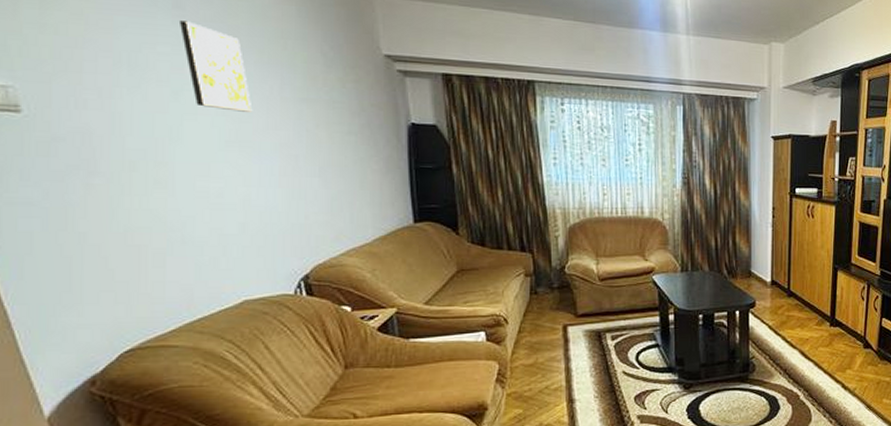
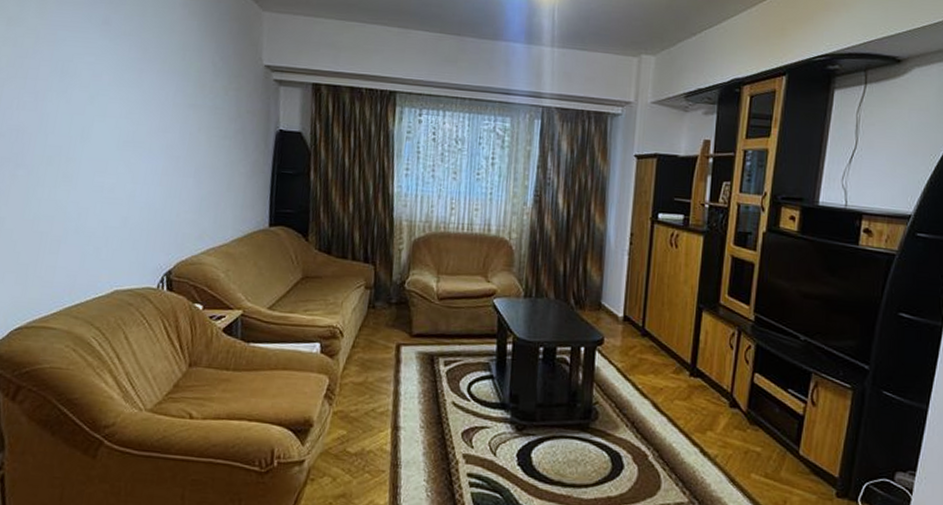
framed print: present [180,20,253,112] -> none [105,34,150,116]

